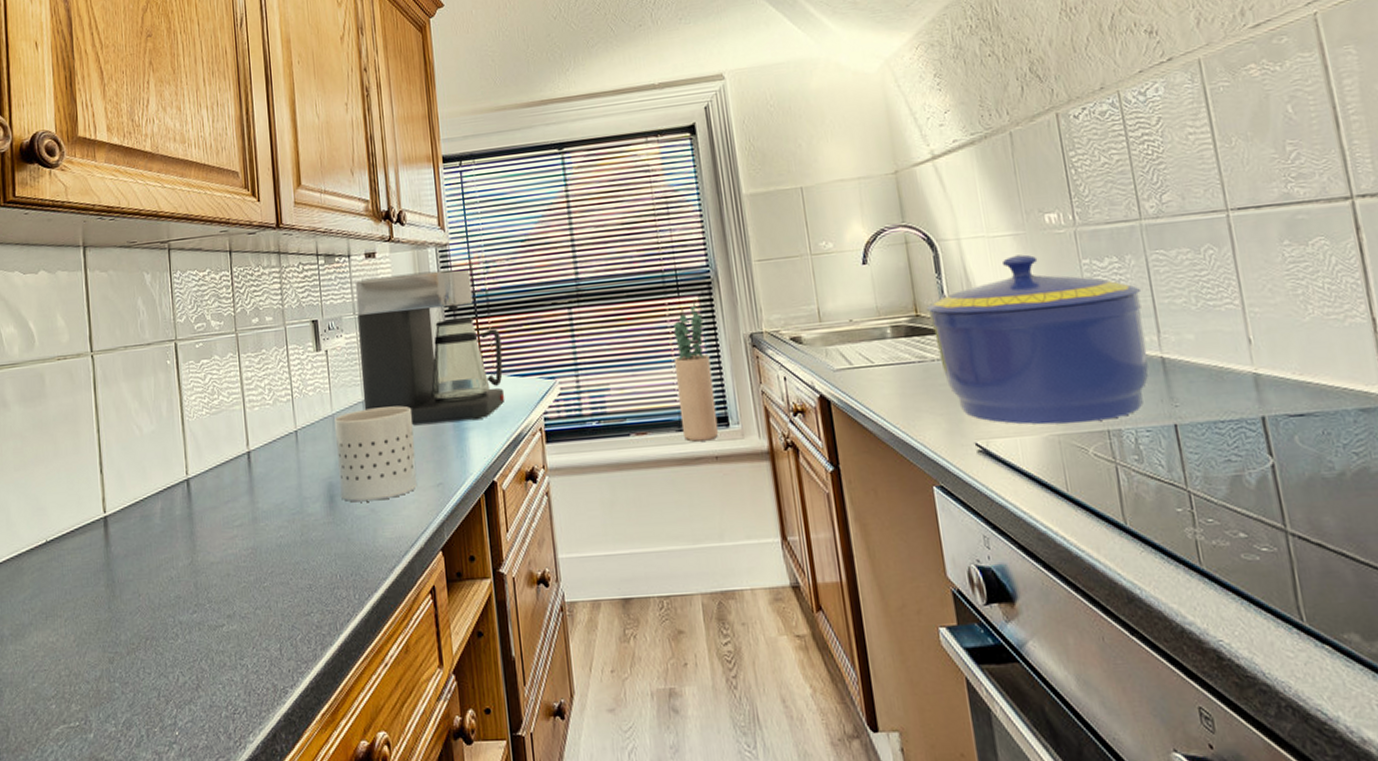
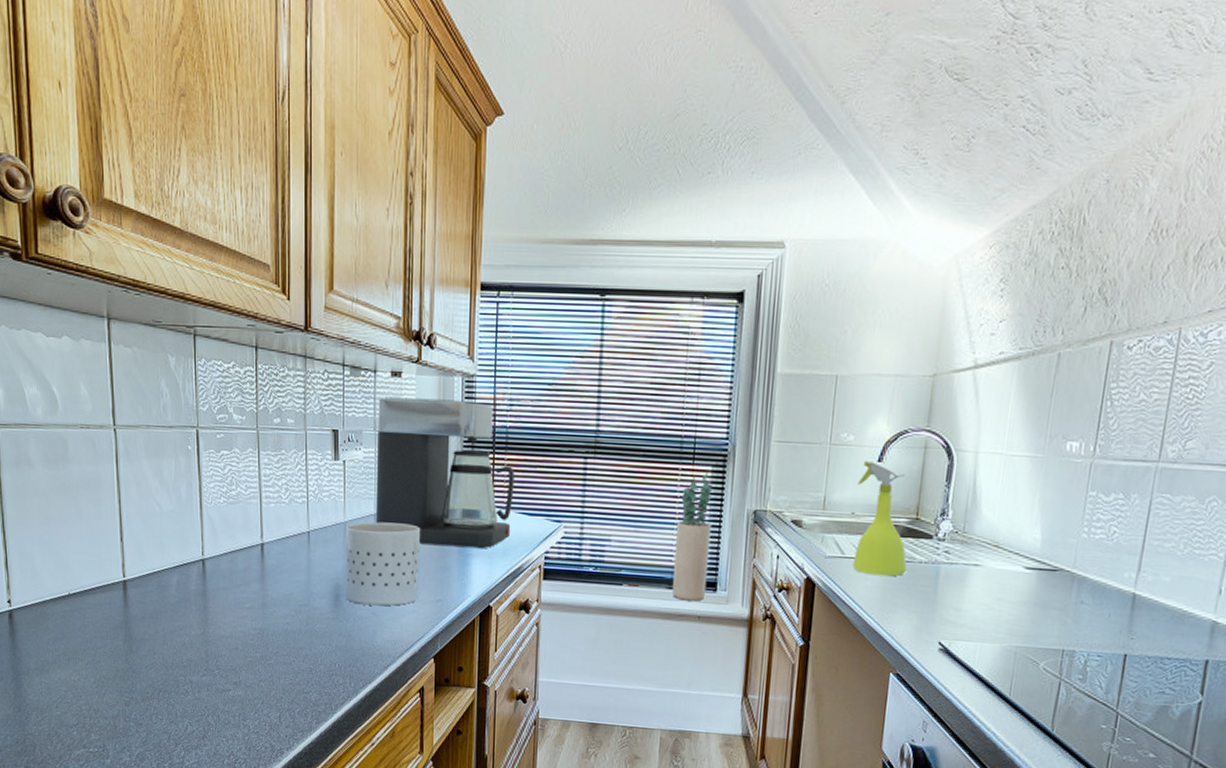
spray bottle: none [848,264,921,383] -> present [852,460,907,577]
cooking pot: present [925,254,1149,425] -> none [927,476,1137,641]

